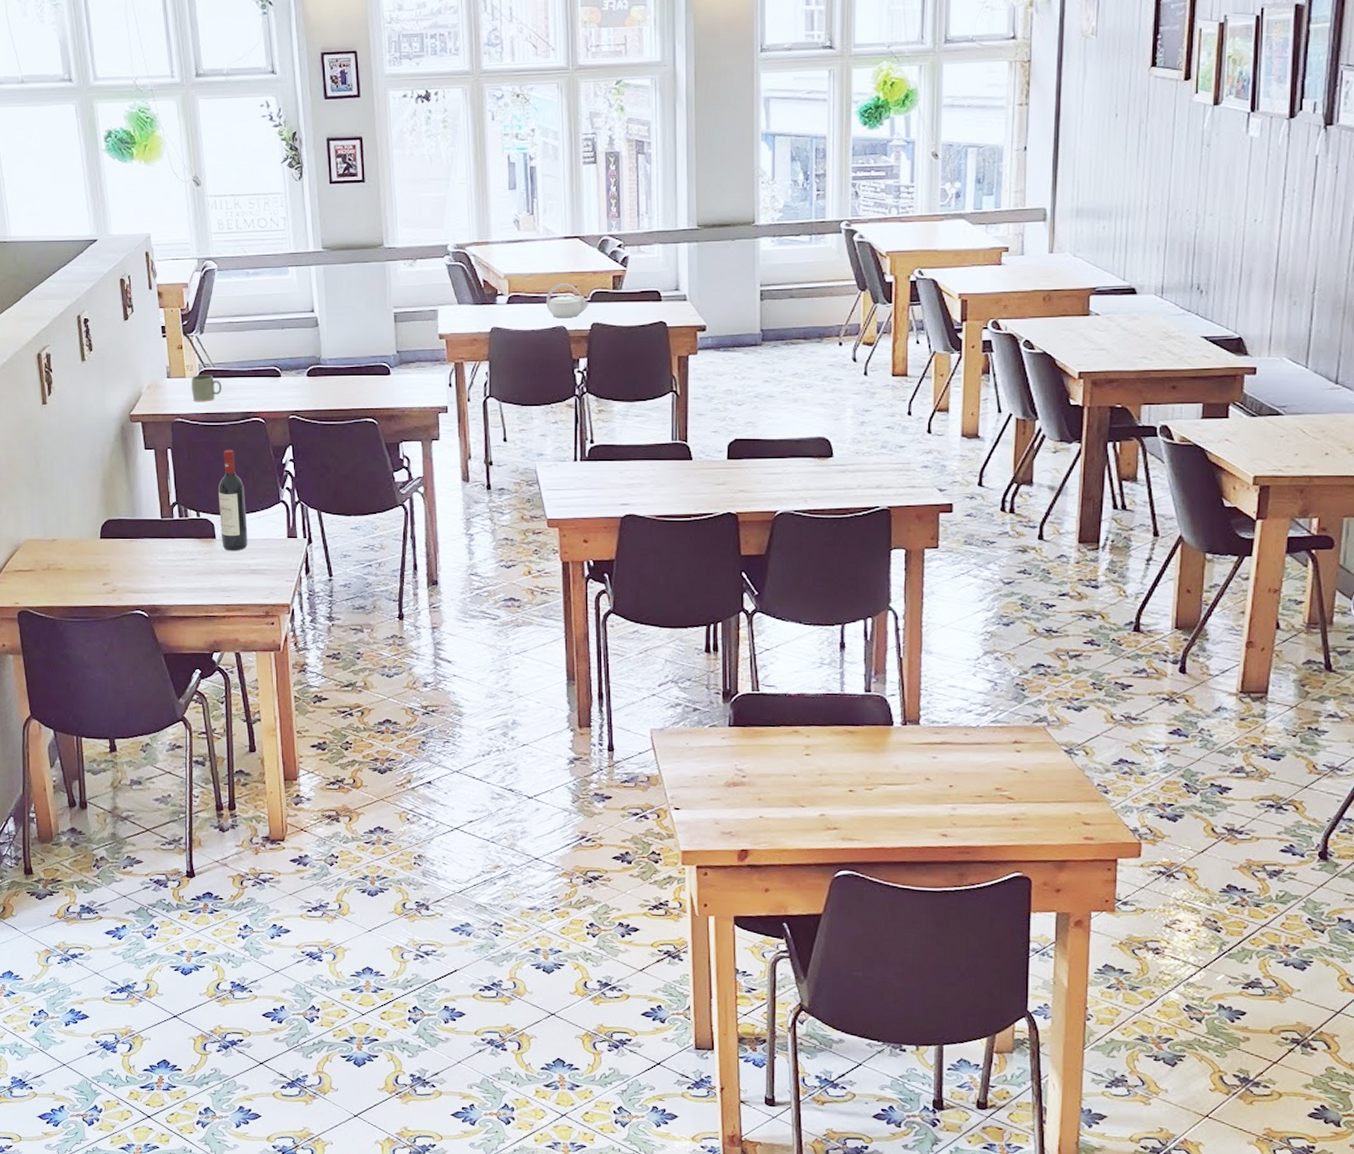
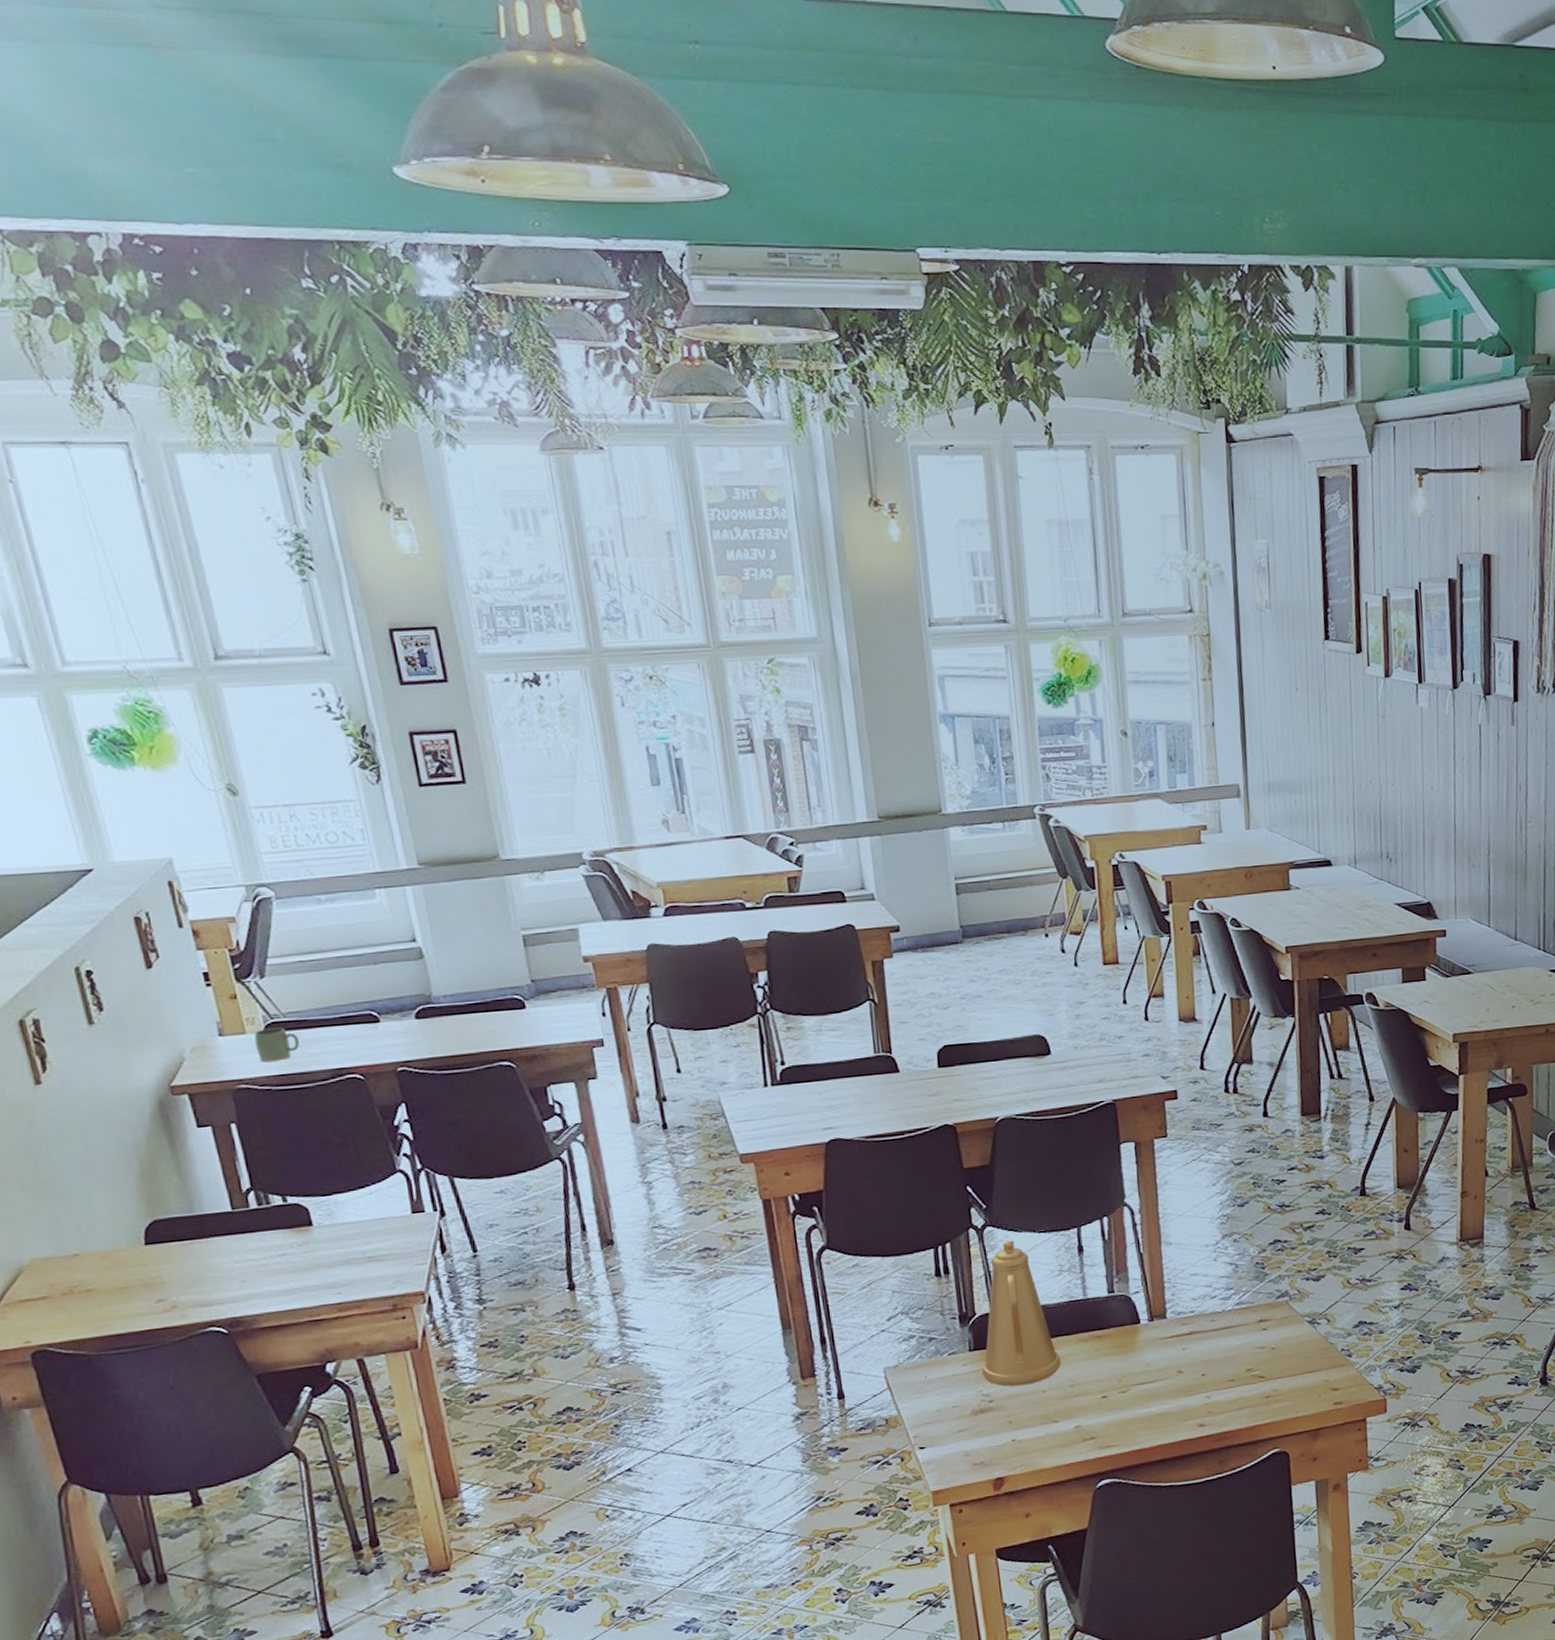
wine bottle: present [218,449,248,551] -> none [308,1115,359,1239]
teapot: present [546,283,590,318] -> none [711,888,764,929]
coffee pot: none [739,628,813,767] -> present [982,1240,1062,1387]

